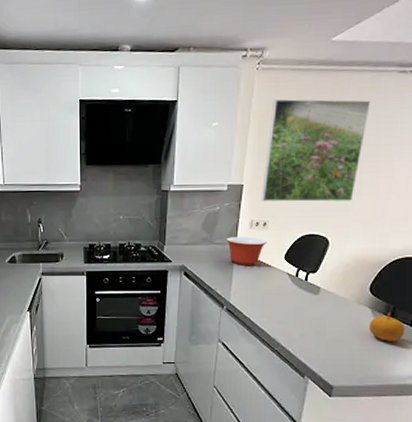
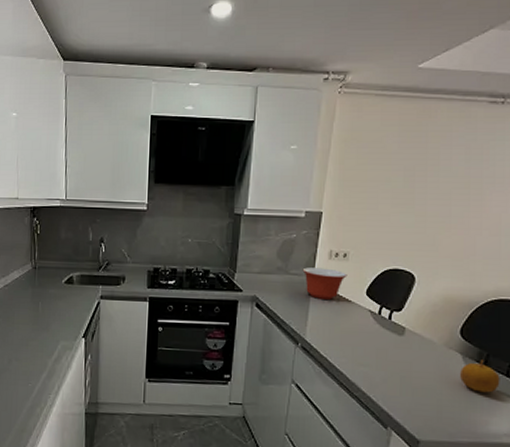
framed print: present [261,99,370,202] -> none [341,125,459,235]

